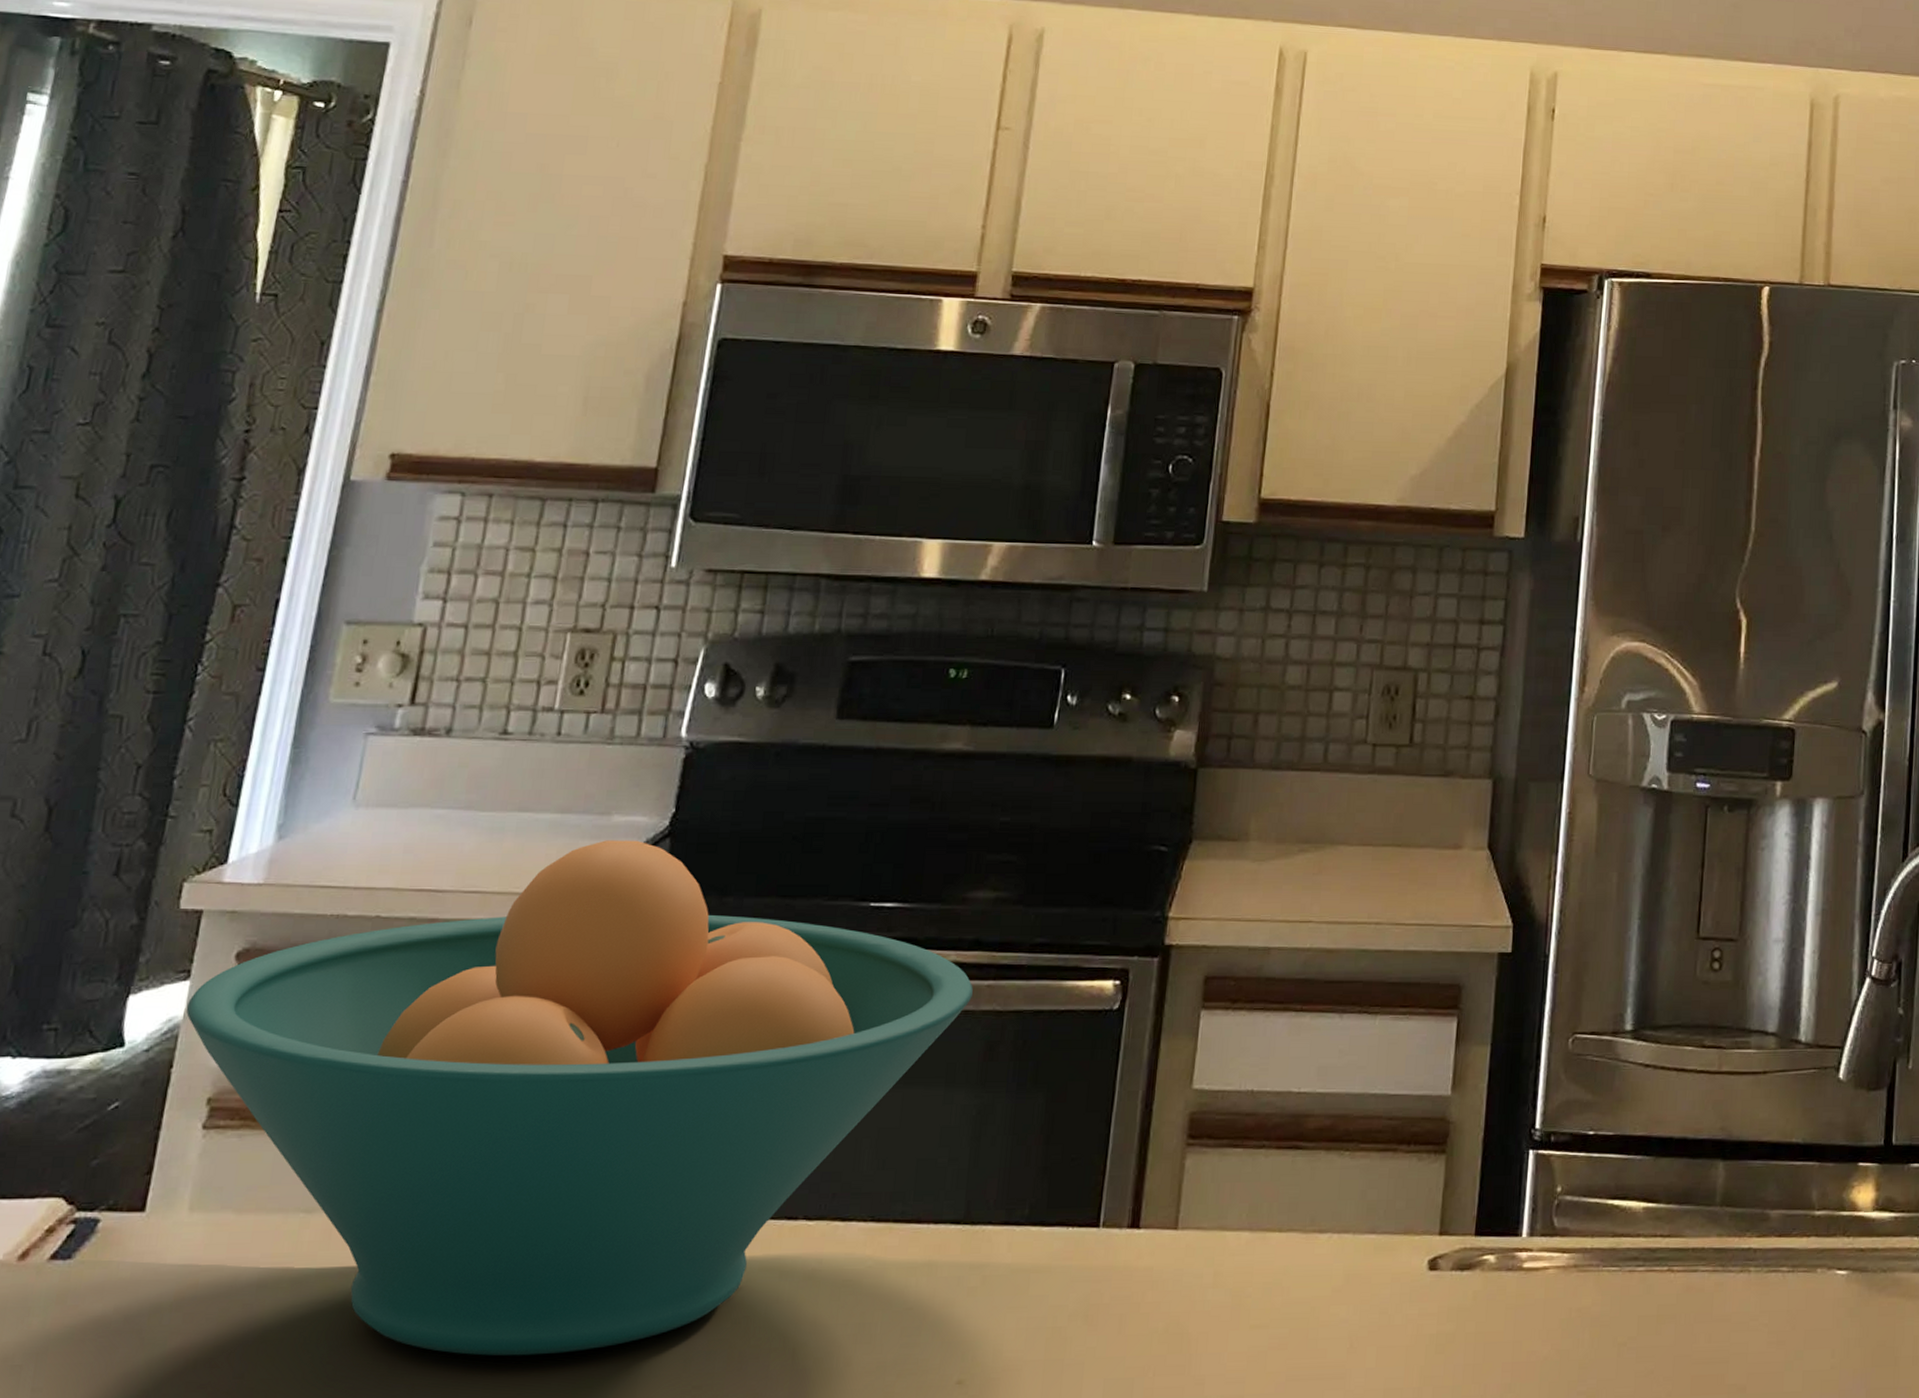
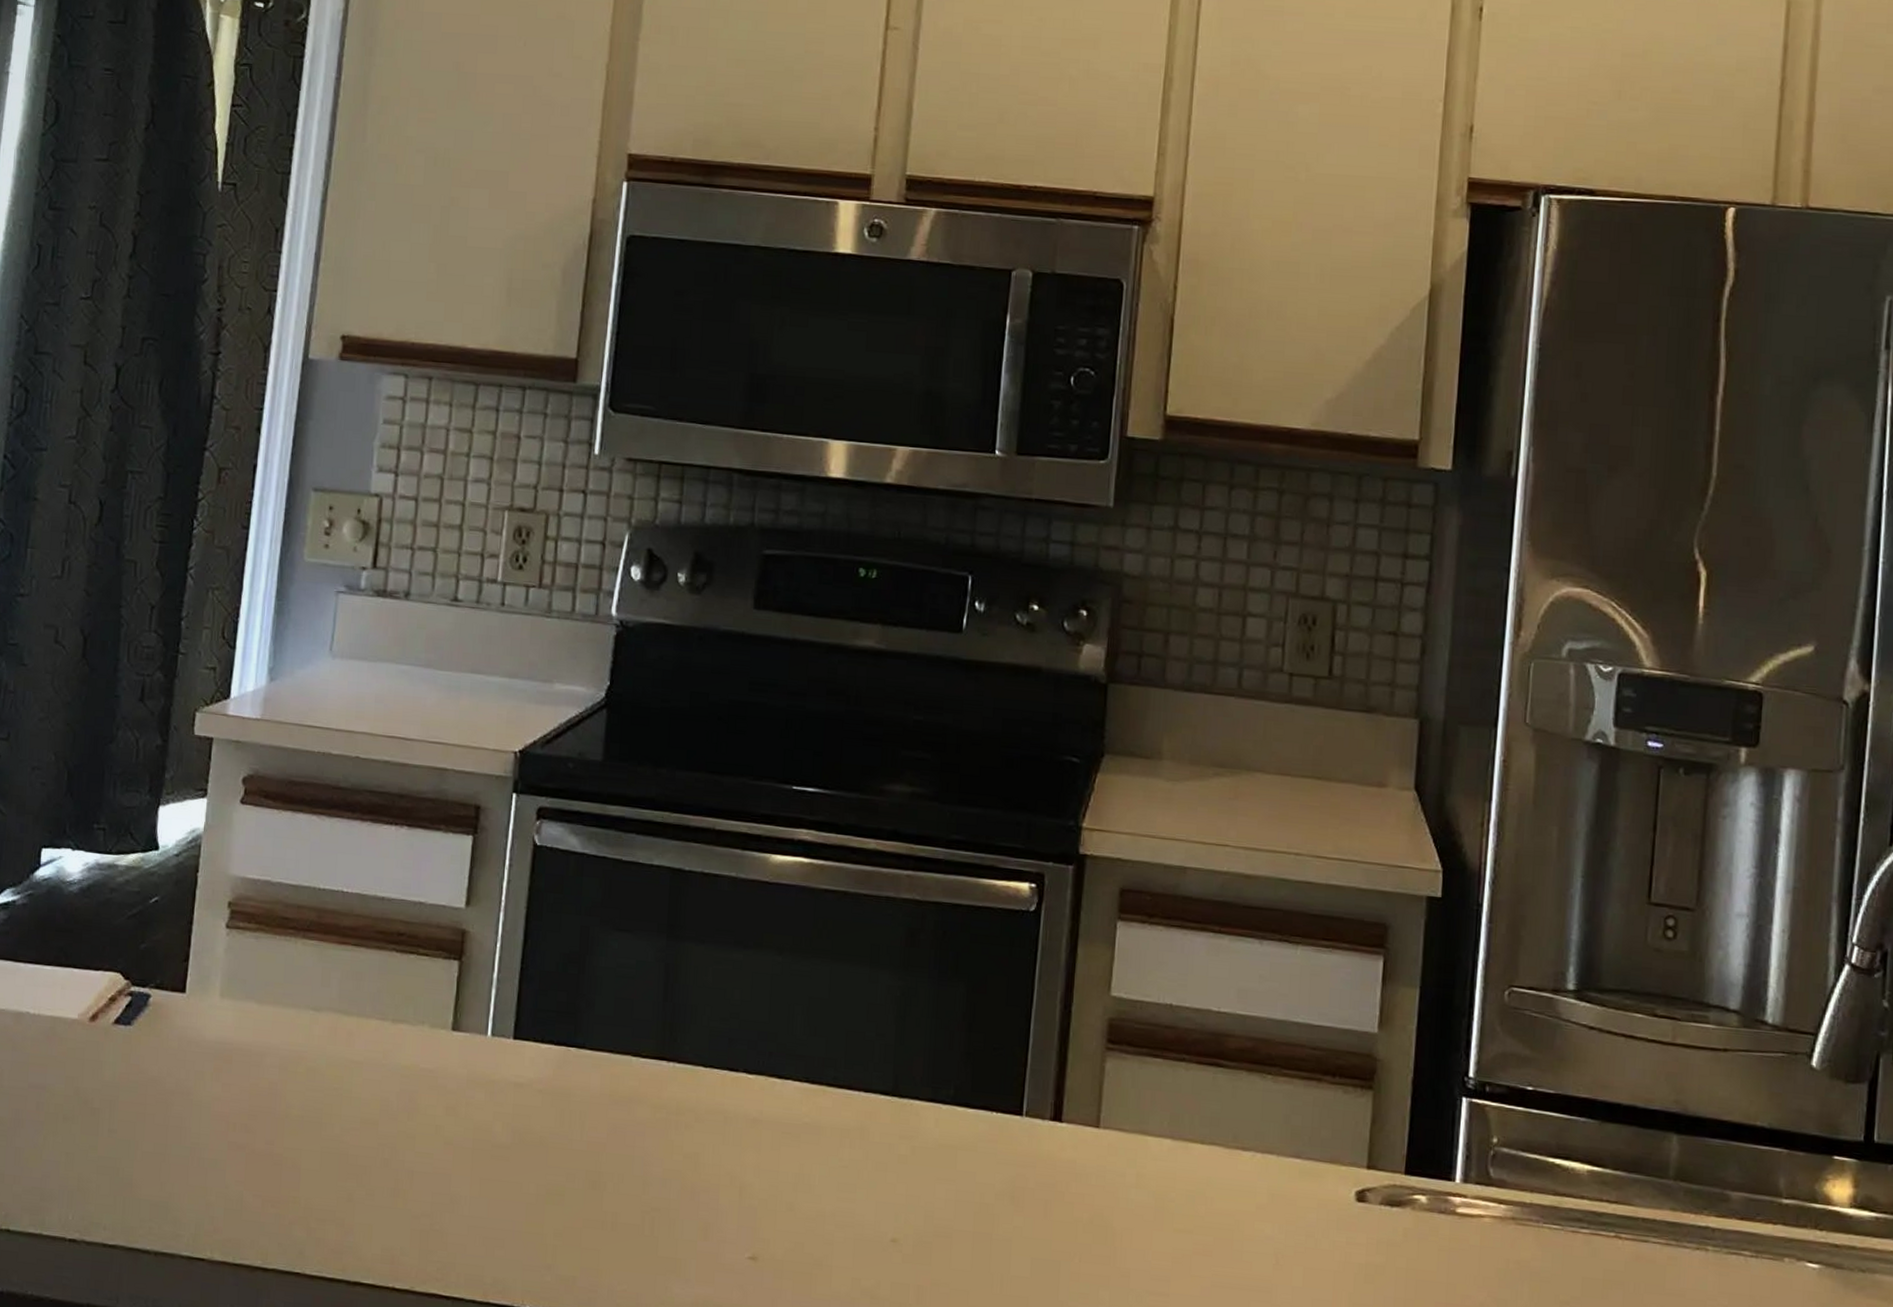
fruit bowl: present [186,840,973,1356] -> none [205,706,893,1163]

